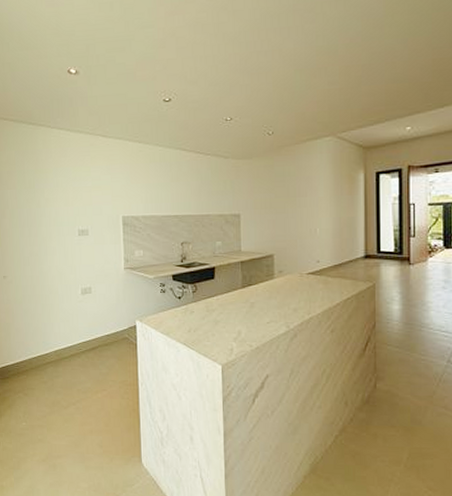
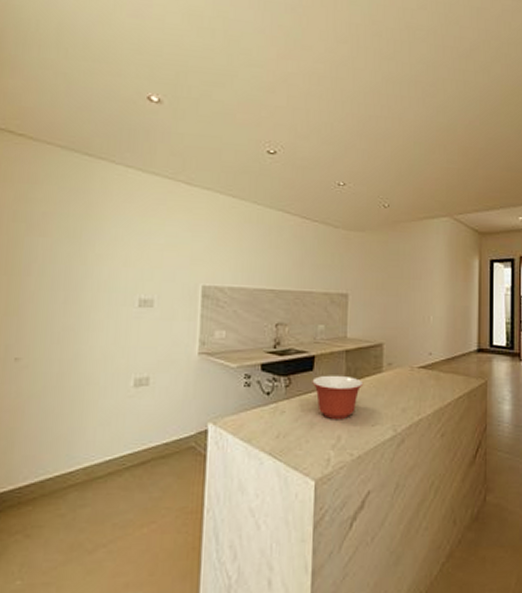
mixing bowl: none [214,282,258,317] -> present [312,375,364,419]

